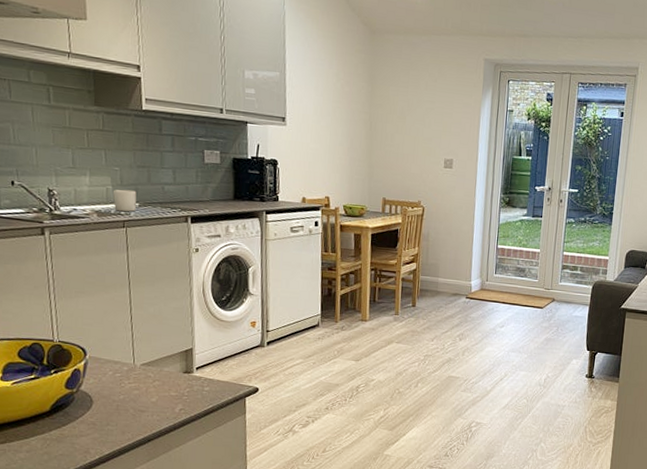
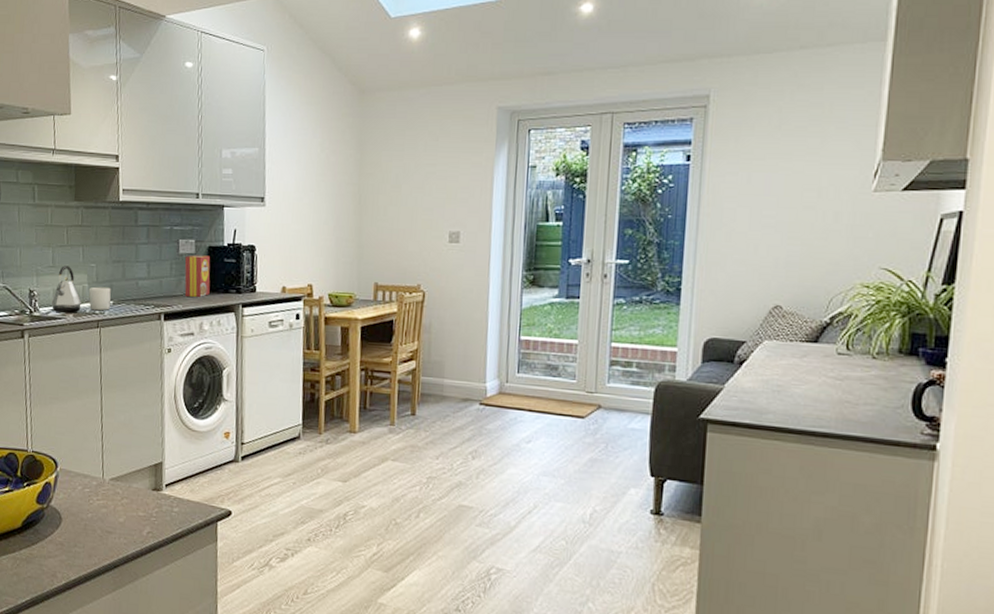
kettle: none [72,167,107,214] -> present [51,265,83,314]
cereal box: none [210,165,236,203] -> present [184,255,211,297]

